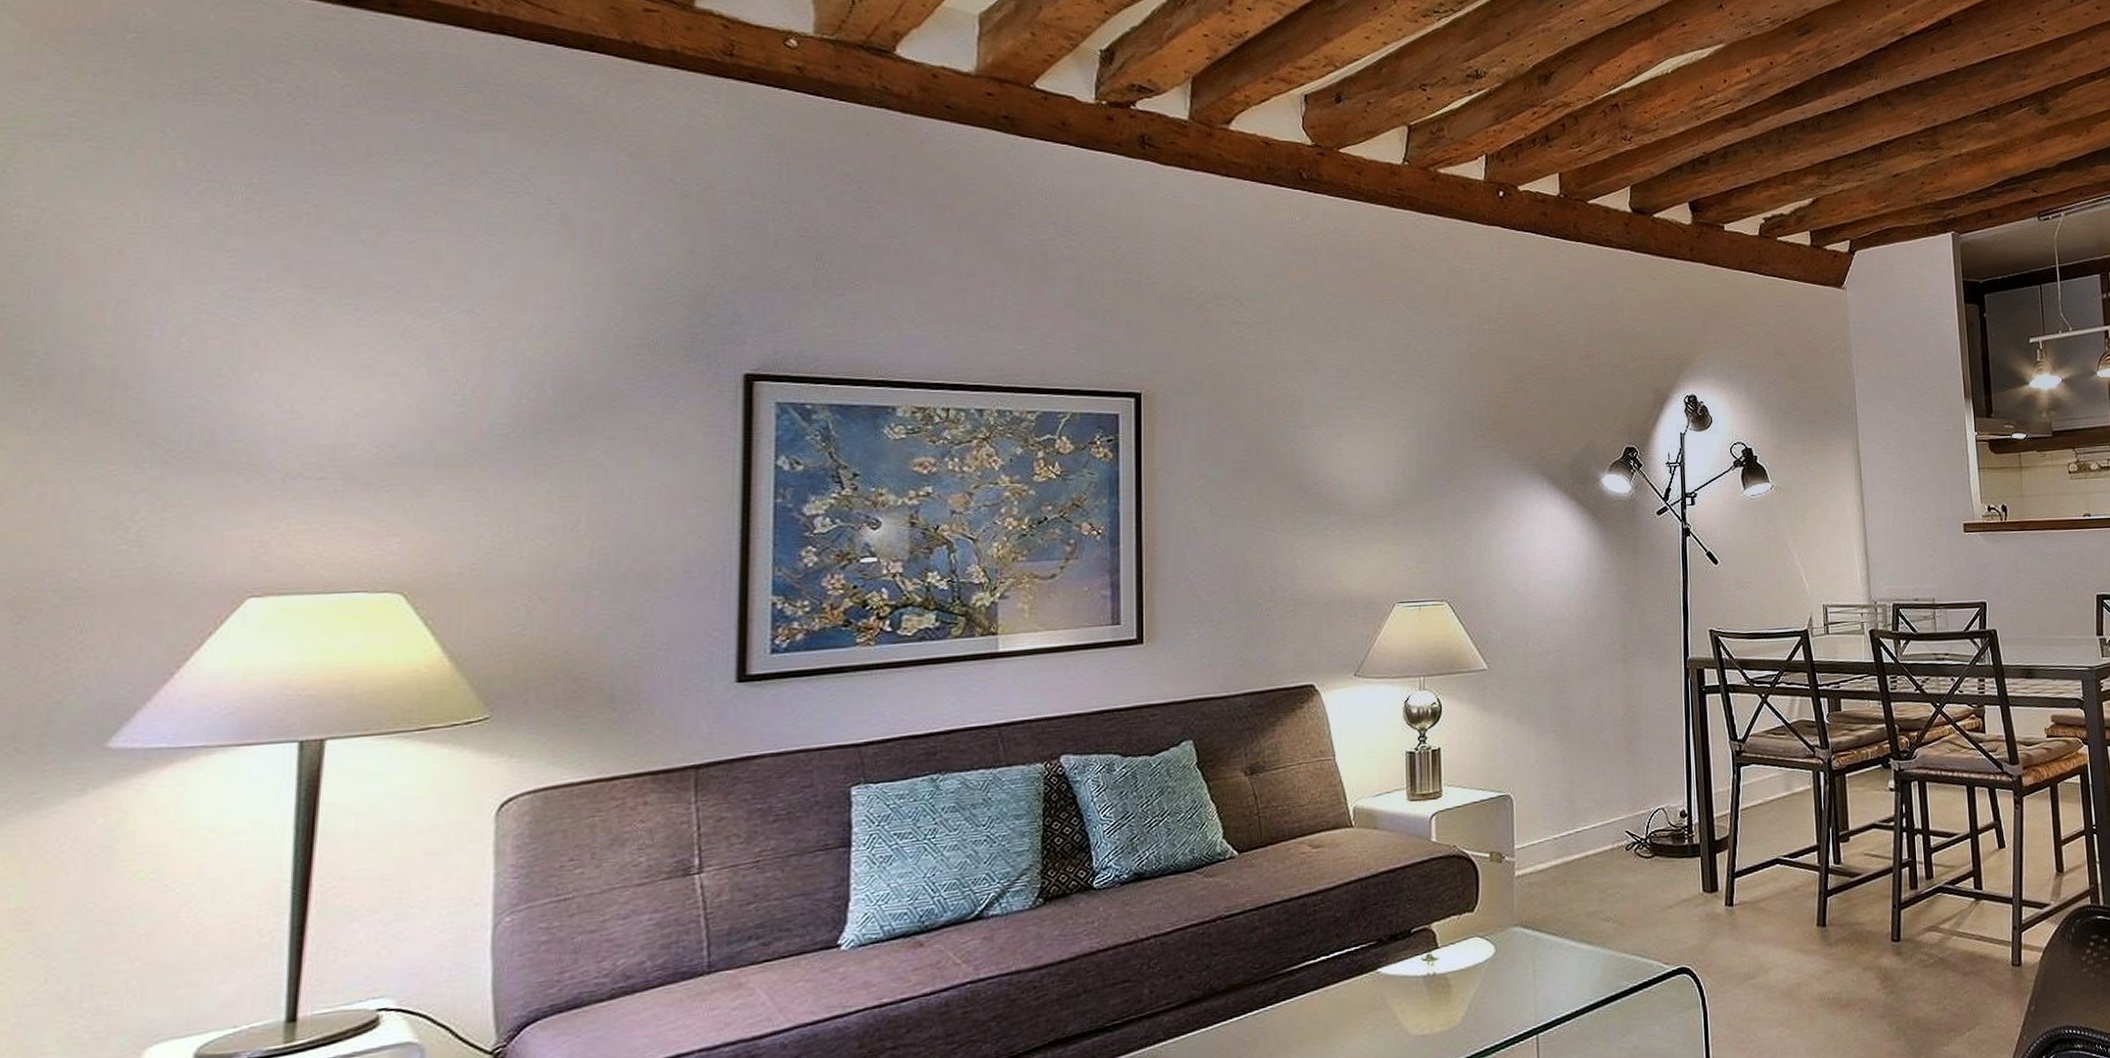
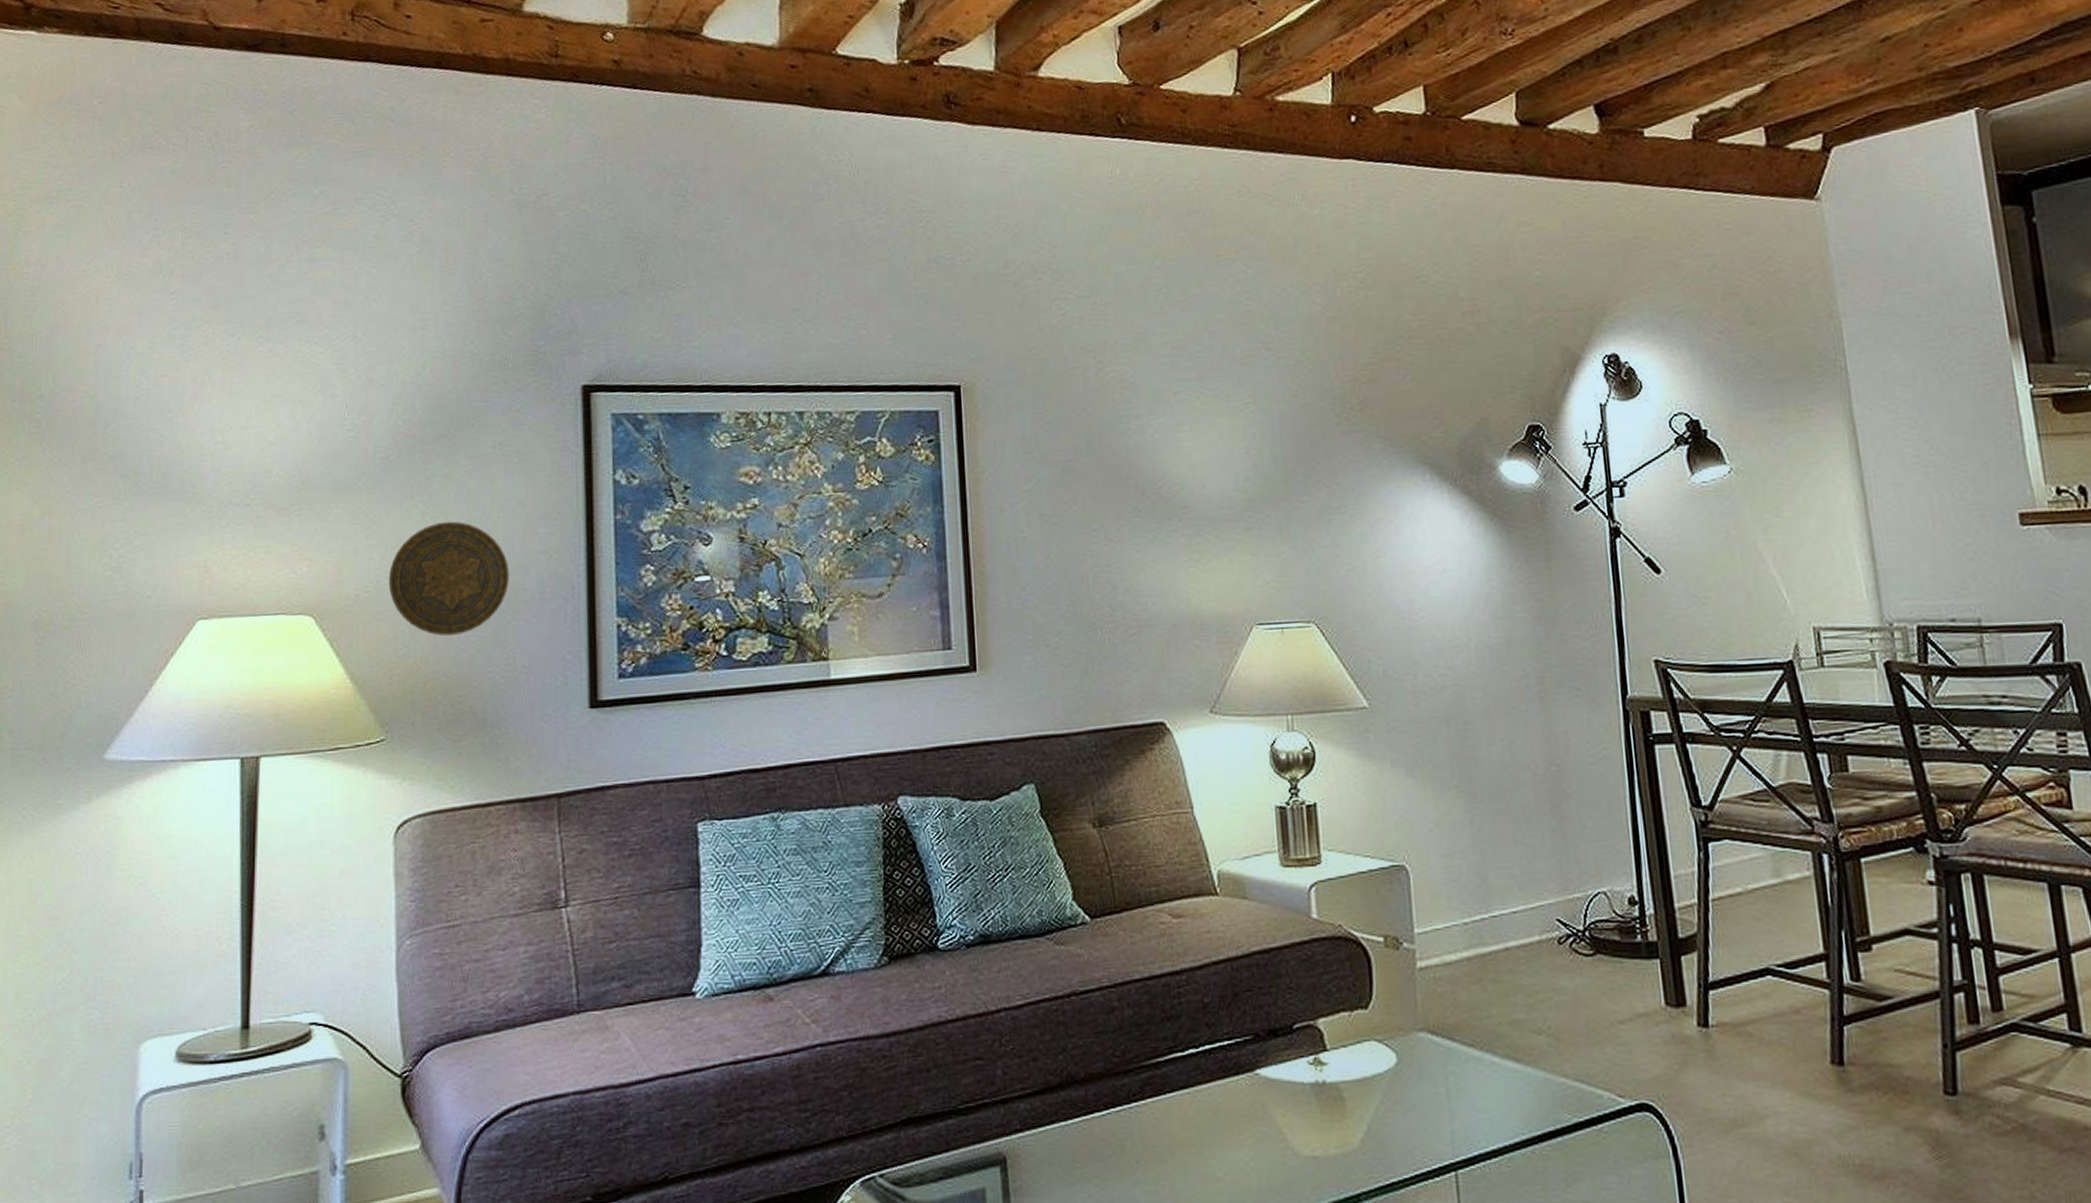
decorative plate: none [501,500,650,614] -> present [388,521,509,636]

